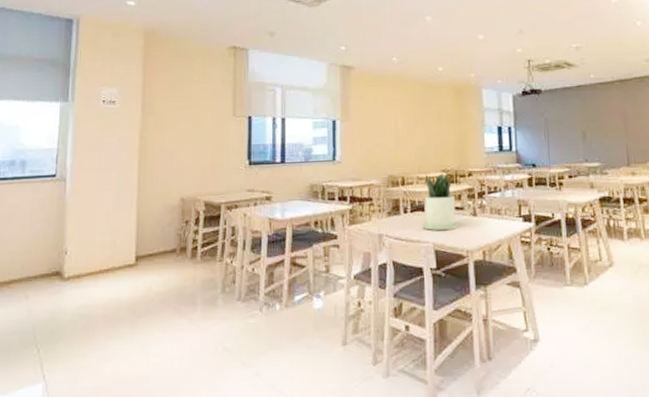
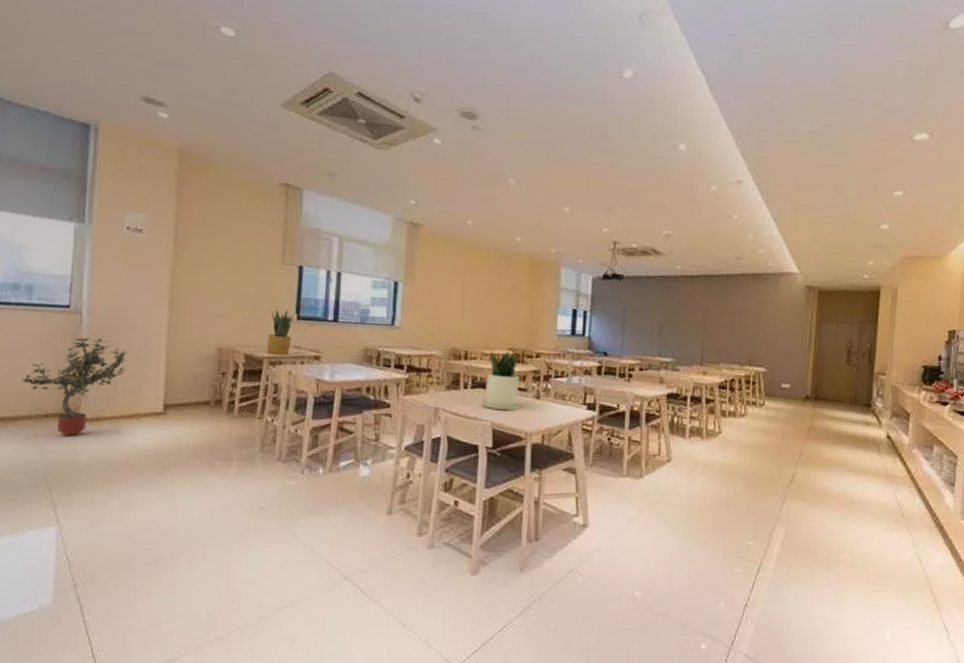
potted tree: none [15,200,104,295] -> present [21,338,127,436]
planter: none [223,157,248,200] -> present [266,309,297,356]

